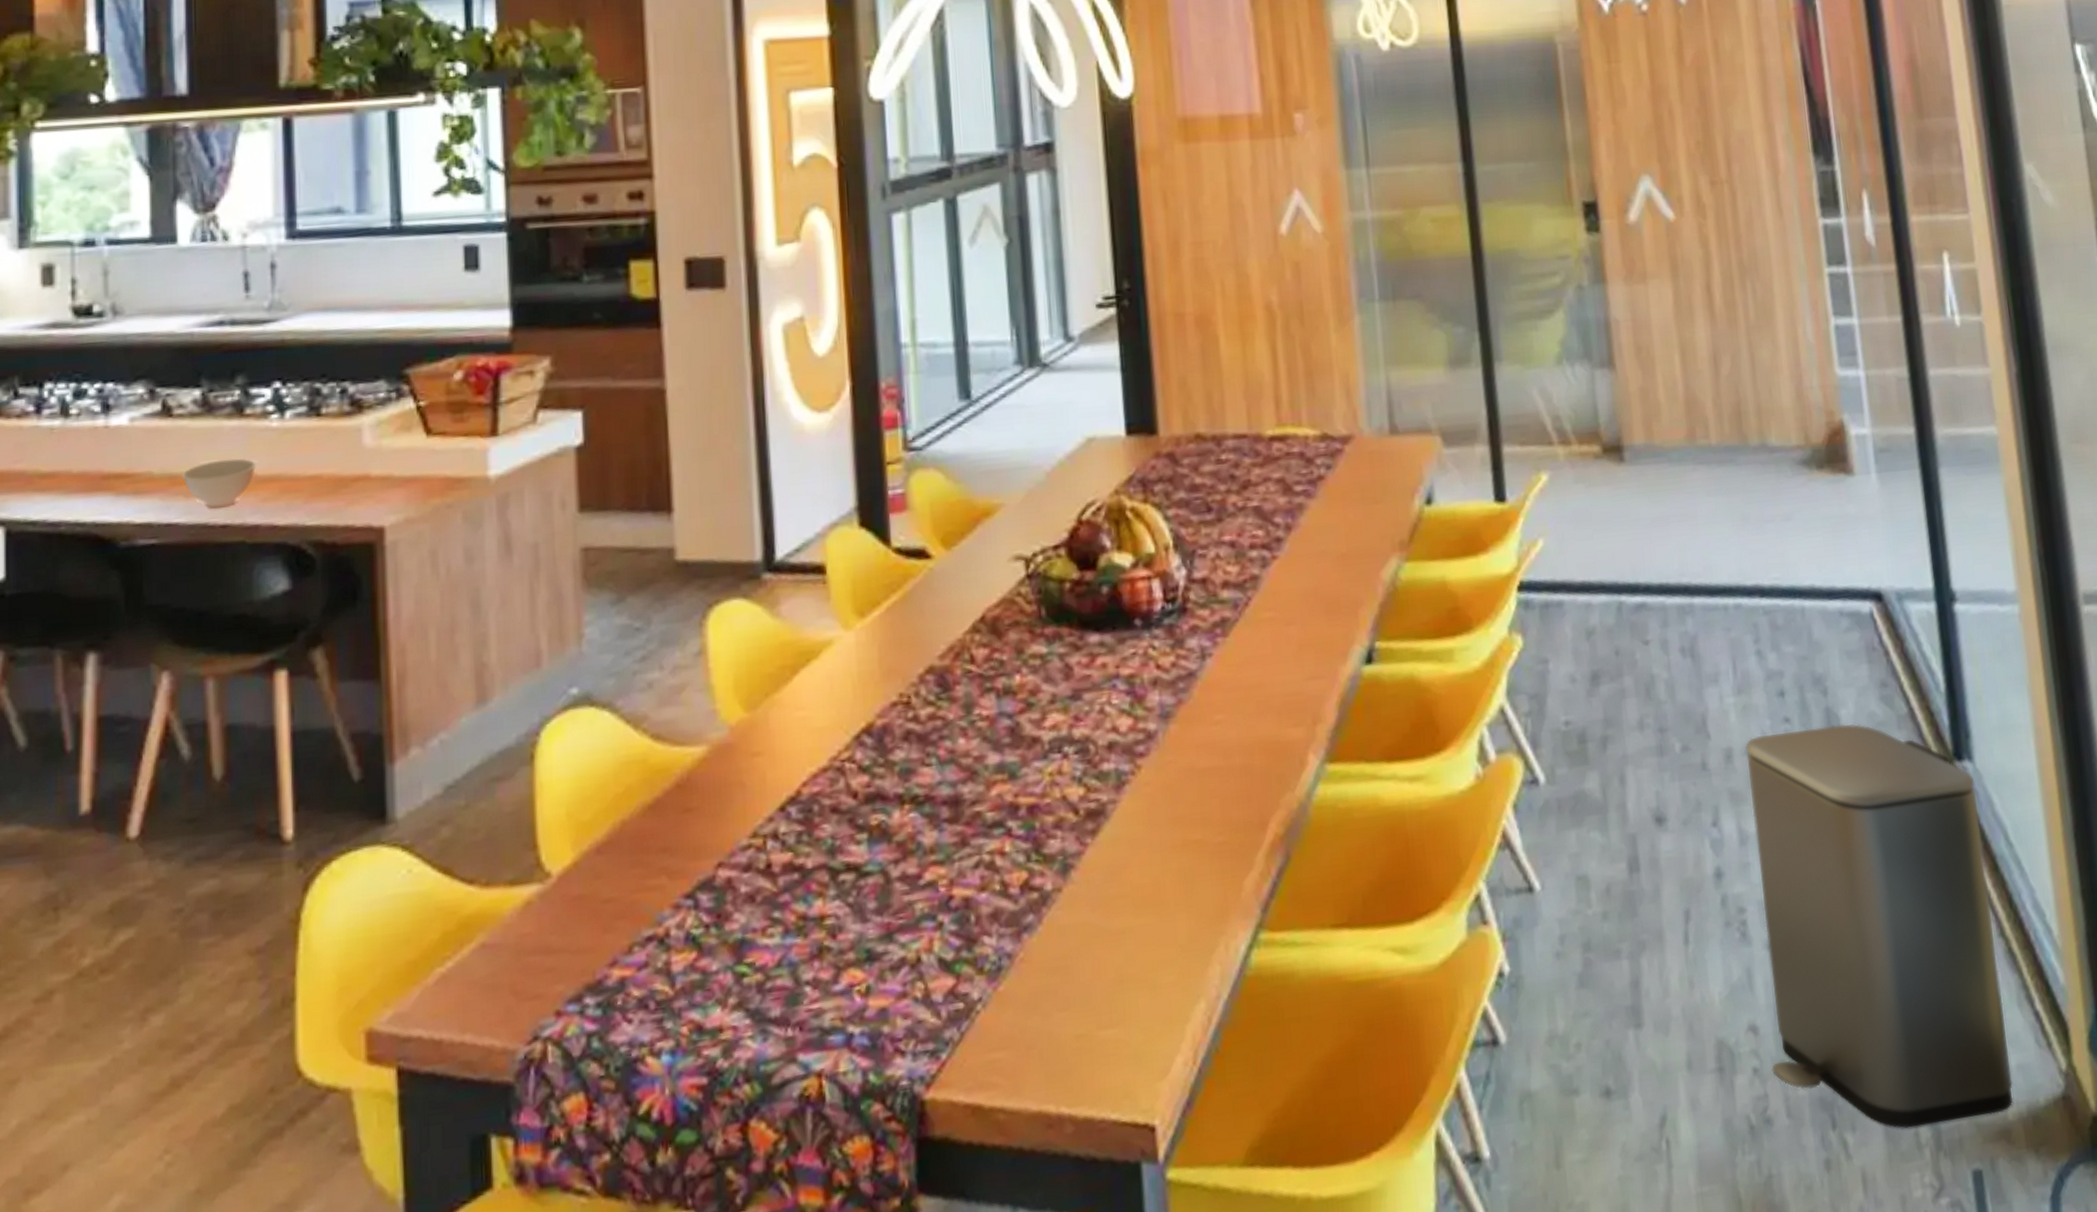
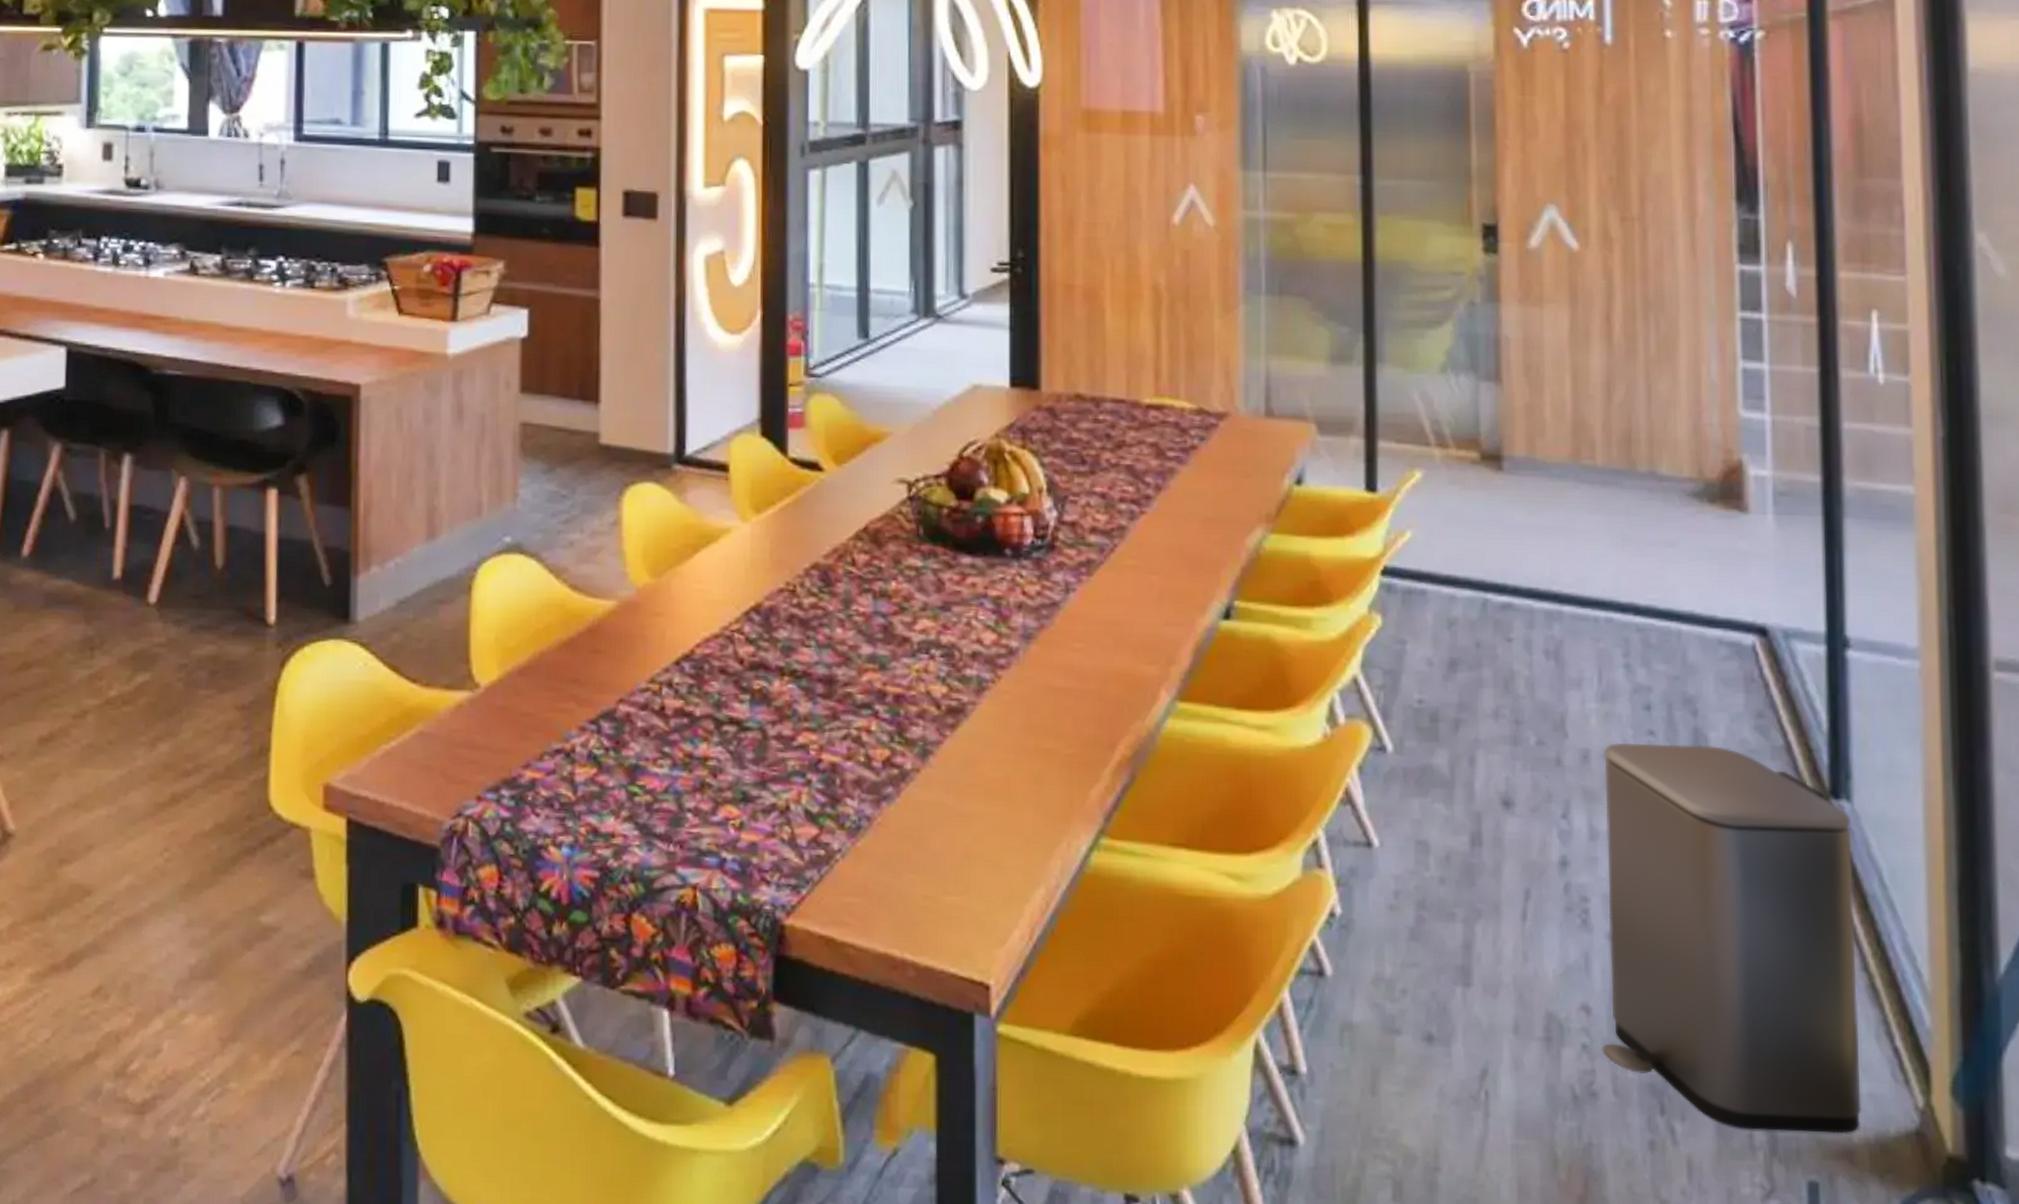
bowl: present [181,458,256,510] -> none [202,314,261,354]

